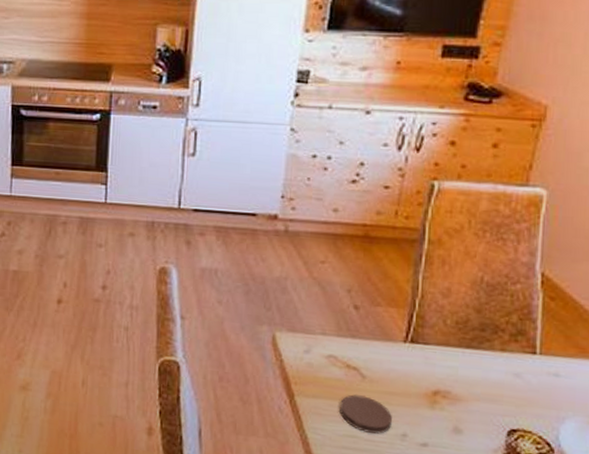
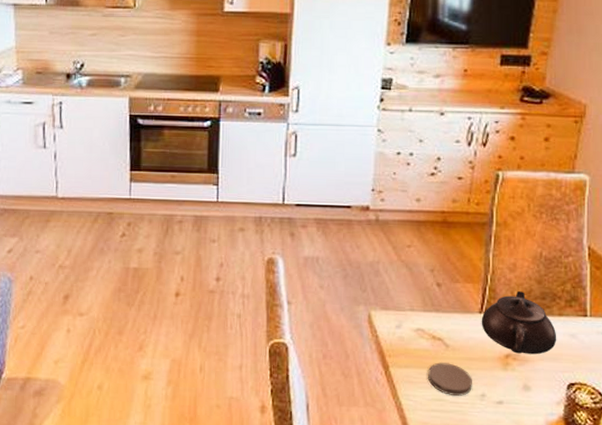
teapot: none [405,320,498,394] -> present [481,291,557,355]

